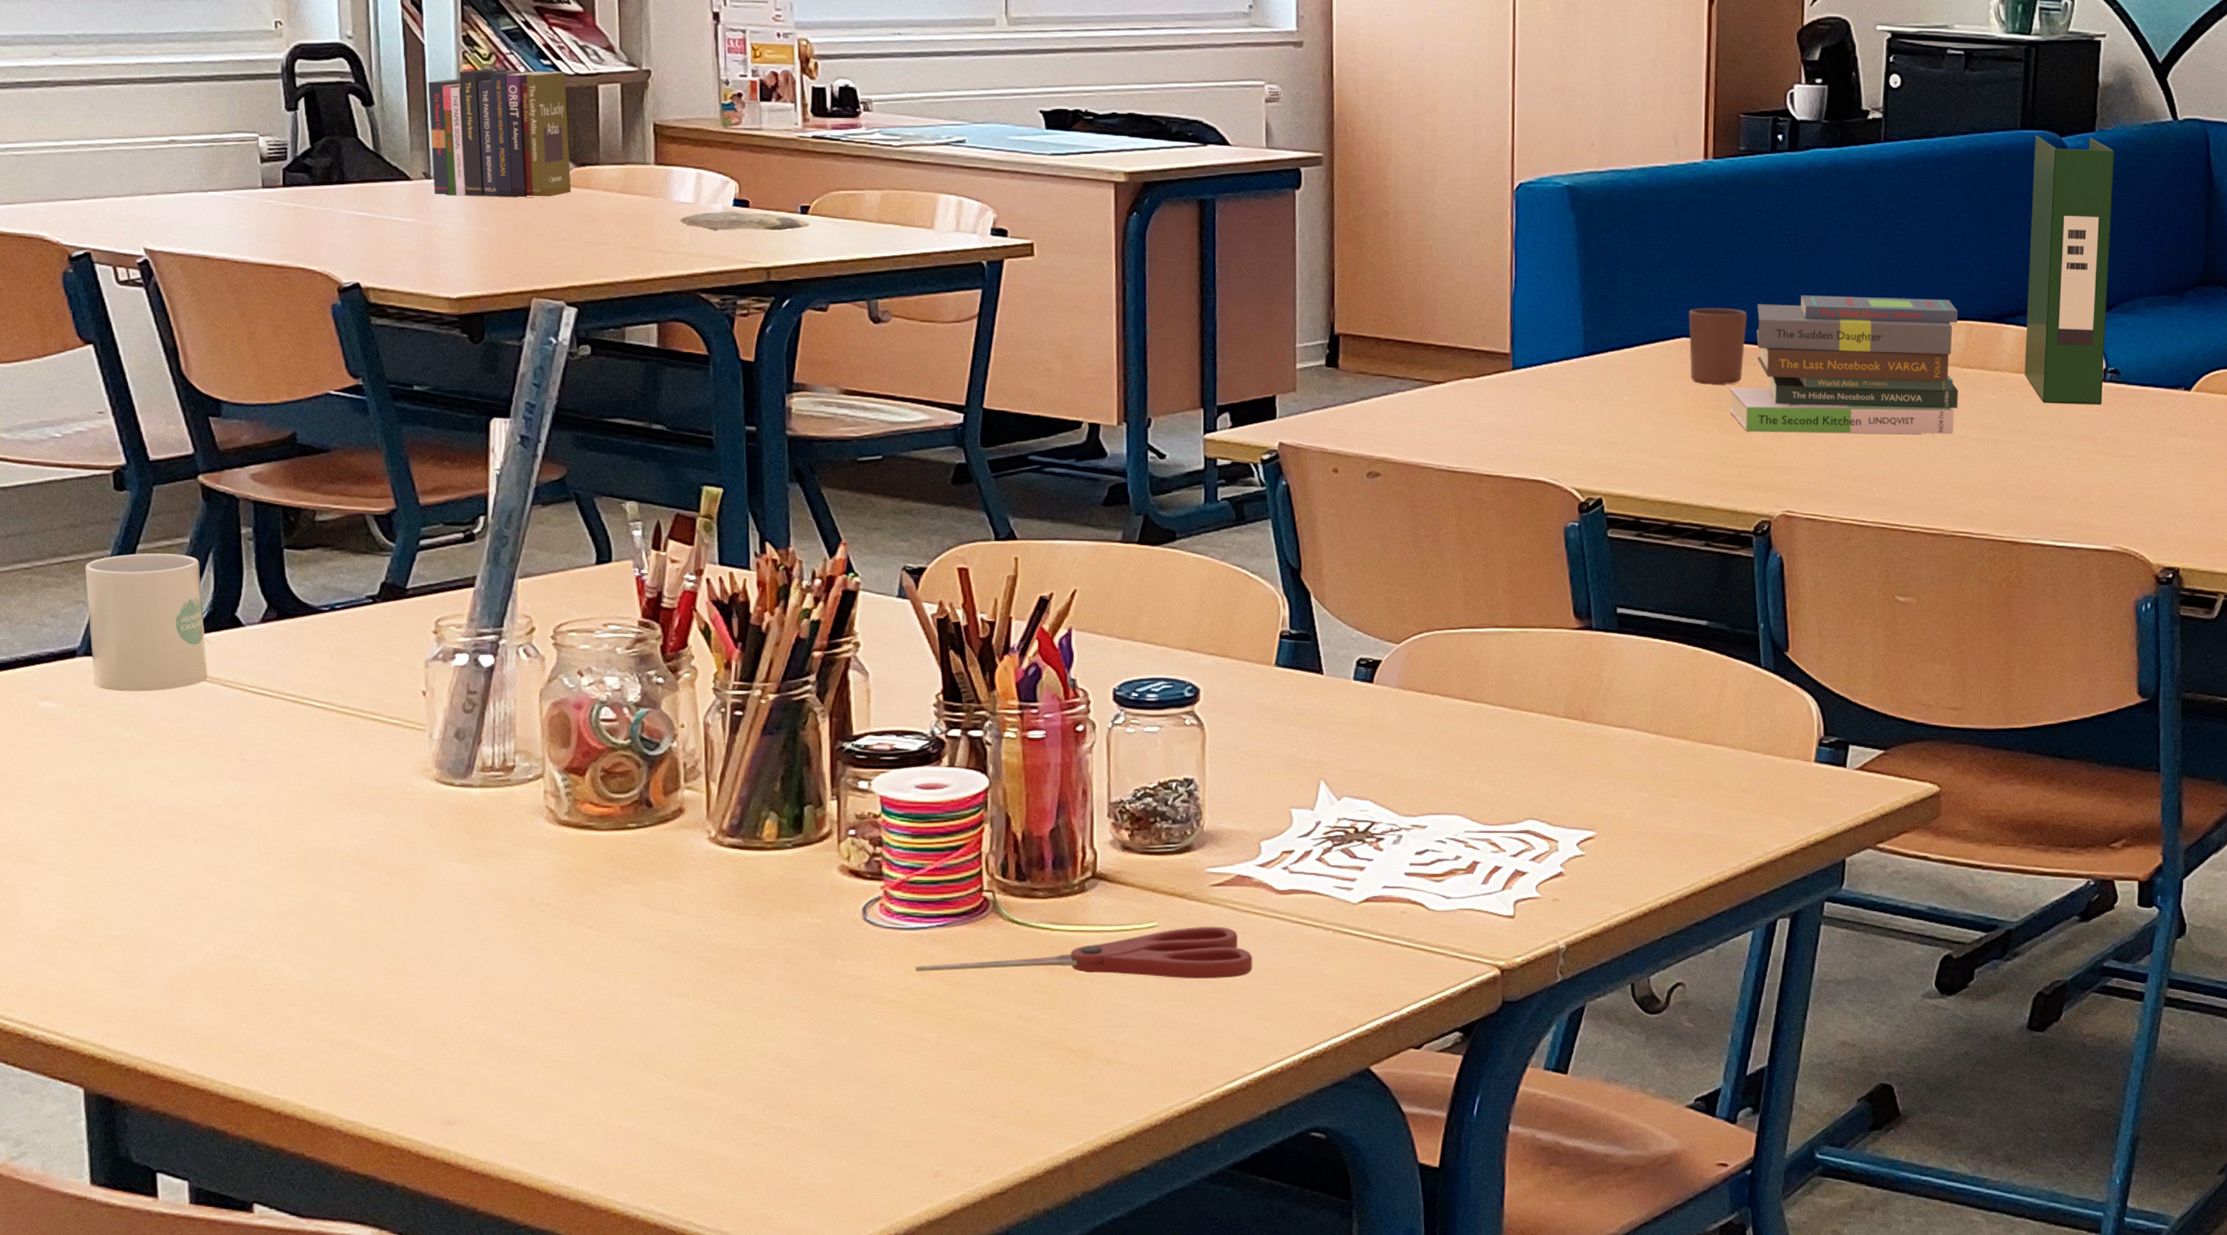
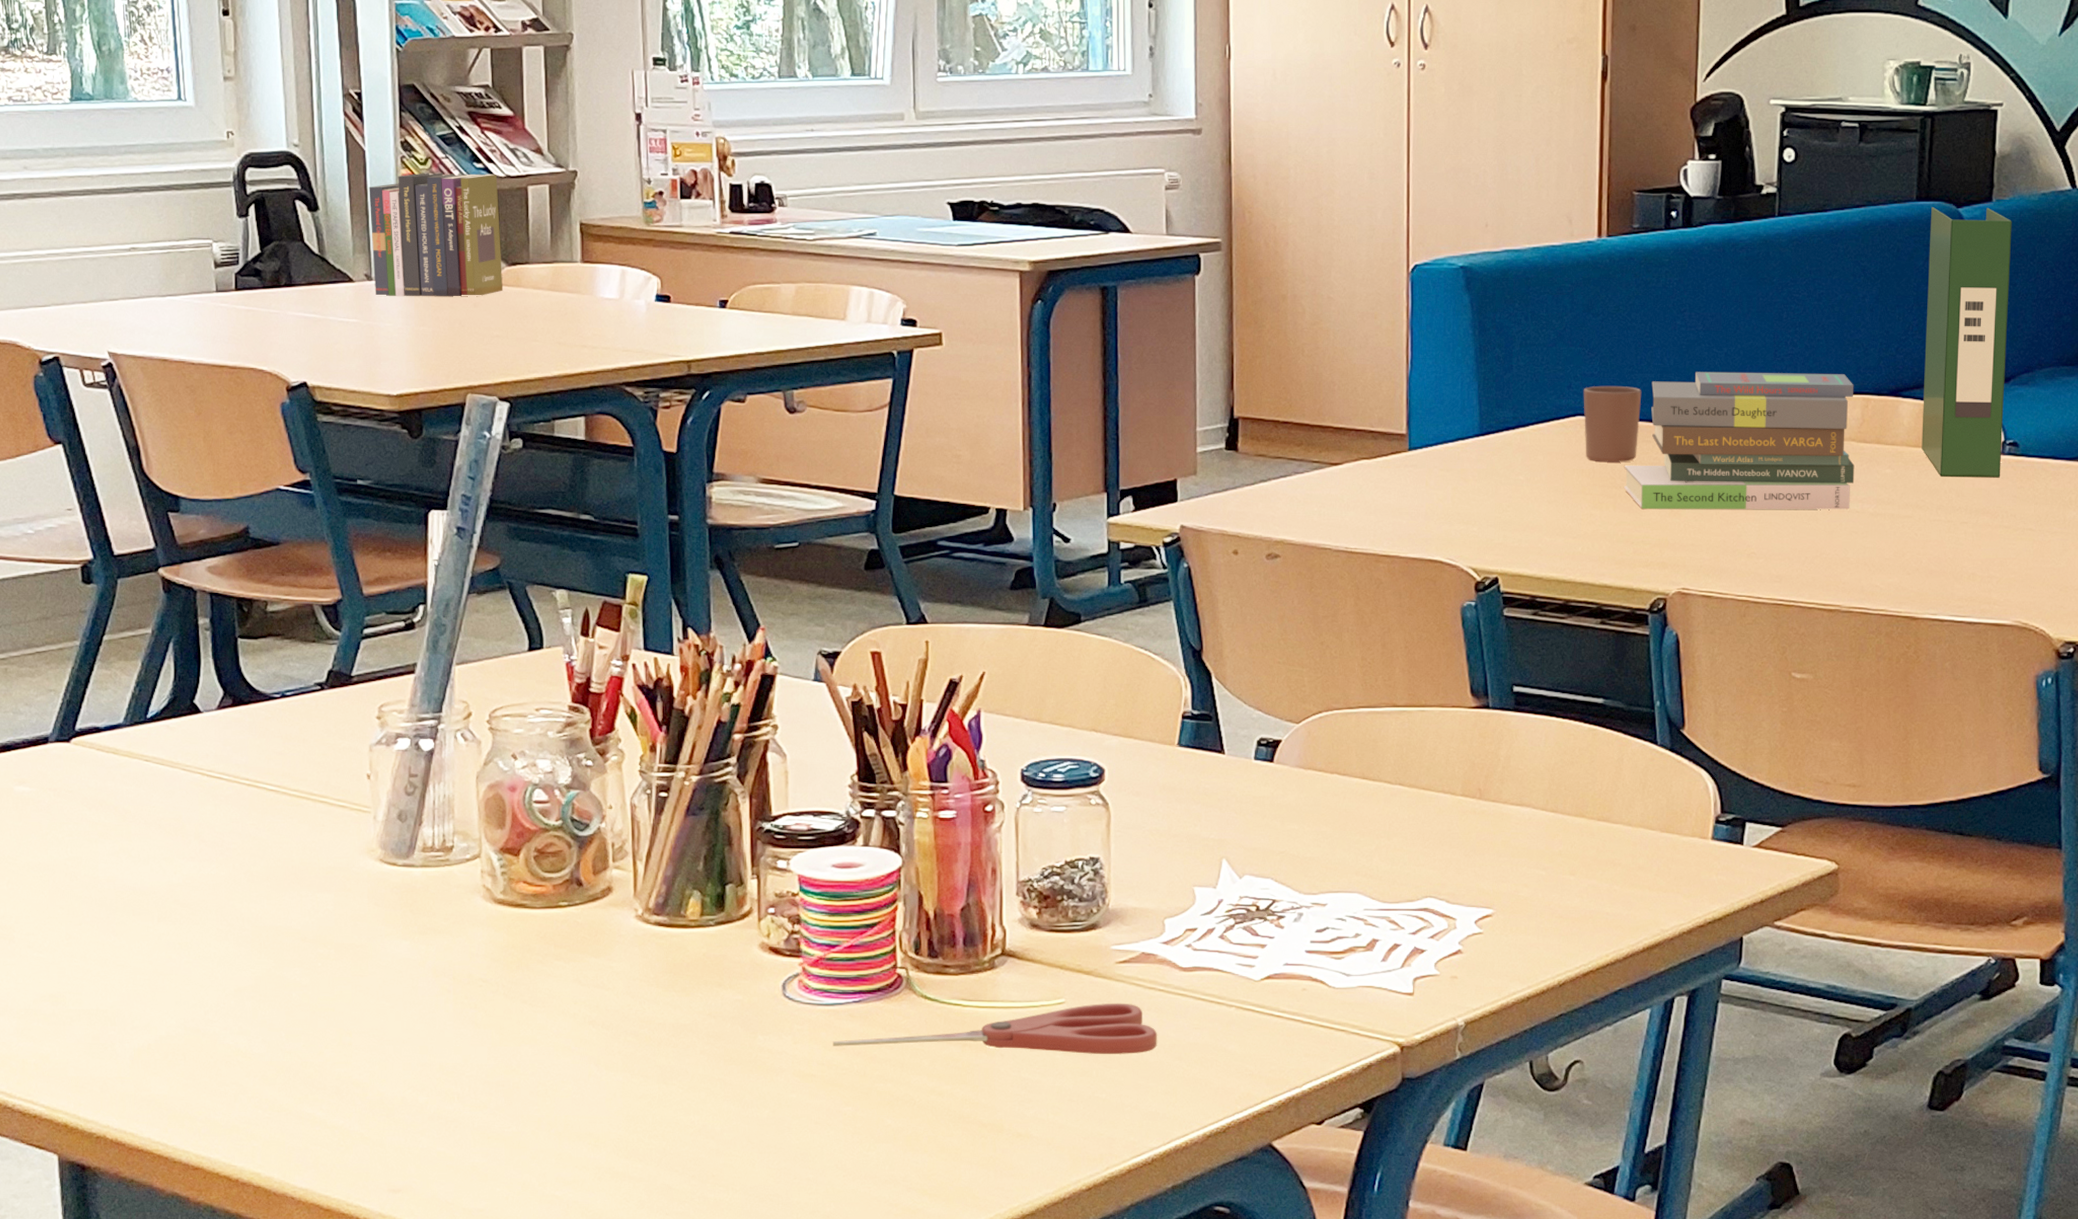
mug: present [85,553,208,692] -> none [56,644,169,776]
tissue: present [679,211,809,230] -> none [604,306,728,325]

